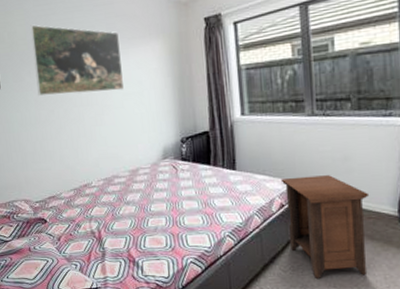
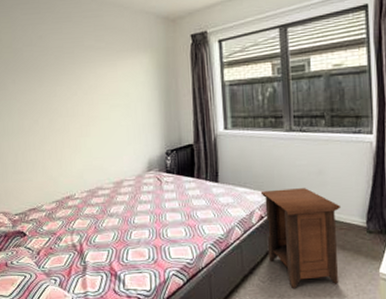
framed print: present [30,25,125,96] -> none [17,33,112,105]

